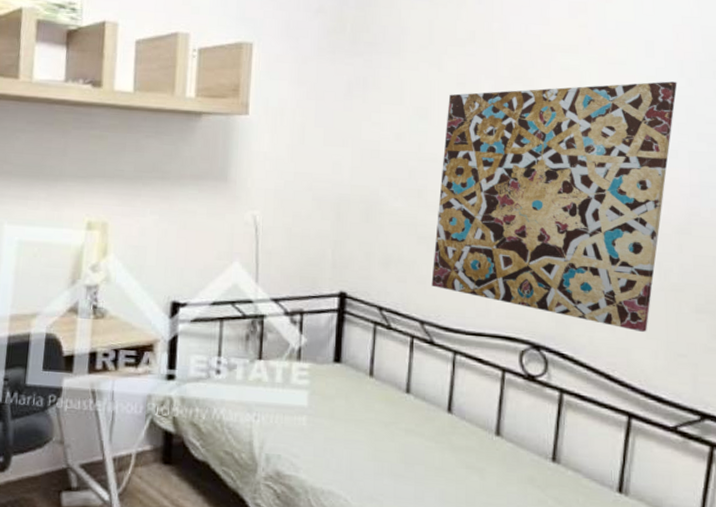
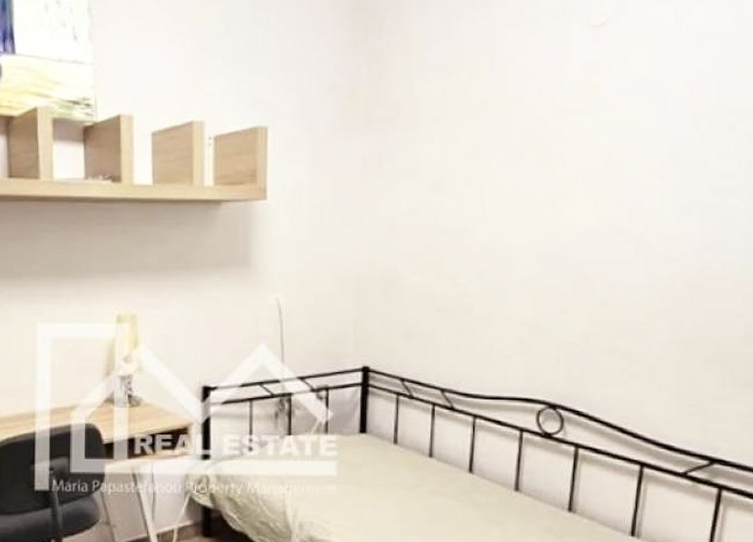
wall art: present [431,81,678,332] -> none [450,137,691,385]

